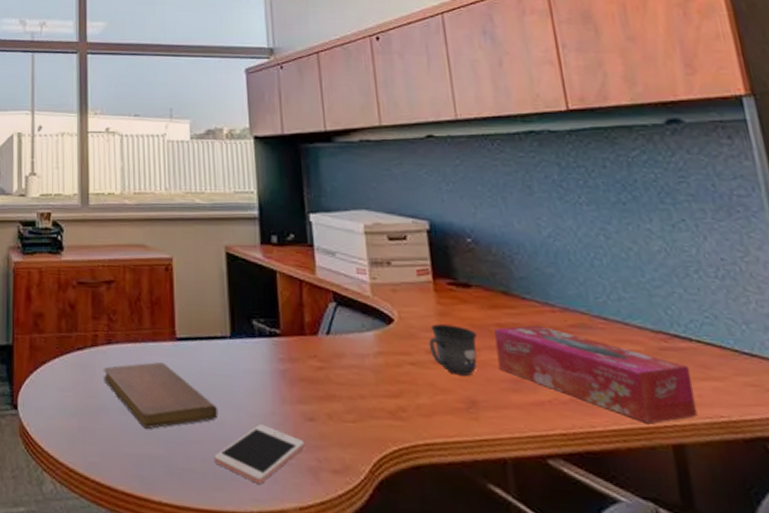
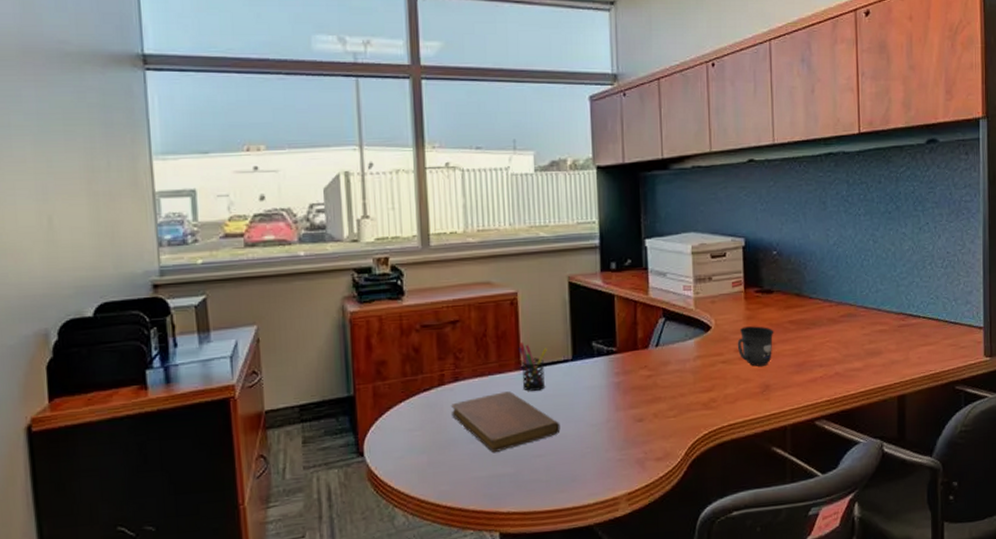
pen holder: none [173,310,203,367] -> present [518,341,547,391]
cell phone: present [214,424,305,484] -> none [556,431,634,481]
tissue box: present [494,325,698,424] -> none [787,318,916,384]

